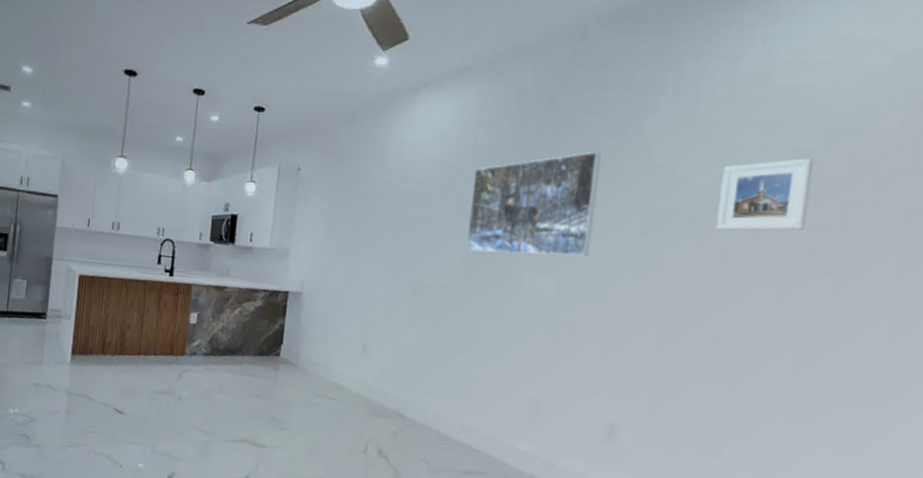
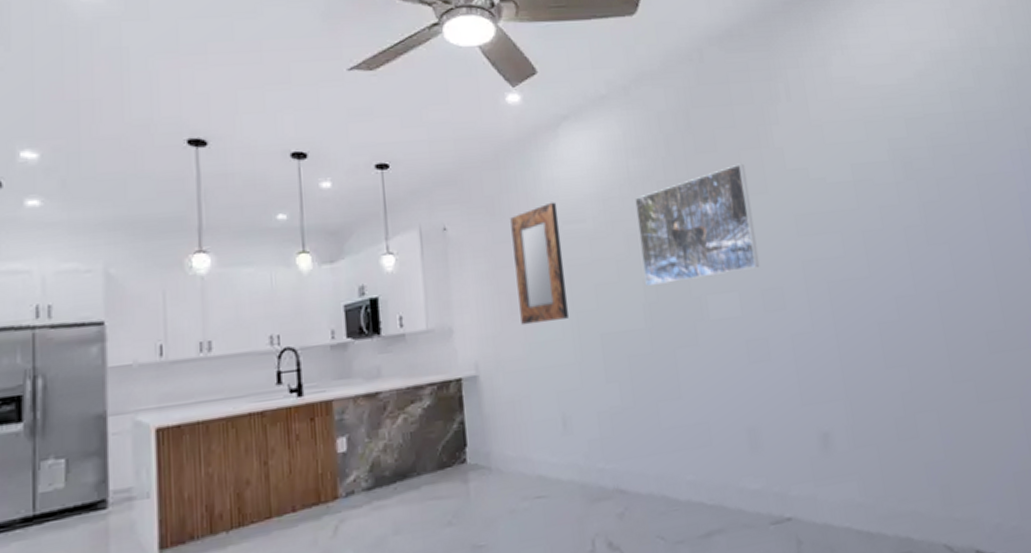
home mirror: none [346,160,400,264] -> present [510,202,568,326]
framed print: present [715,158,814,231] -> none [843,145,916,220]

